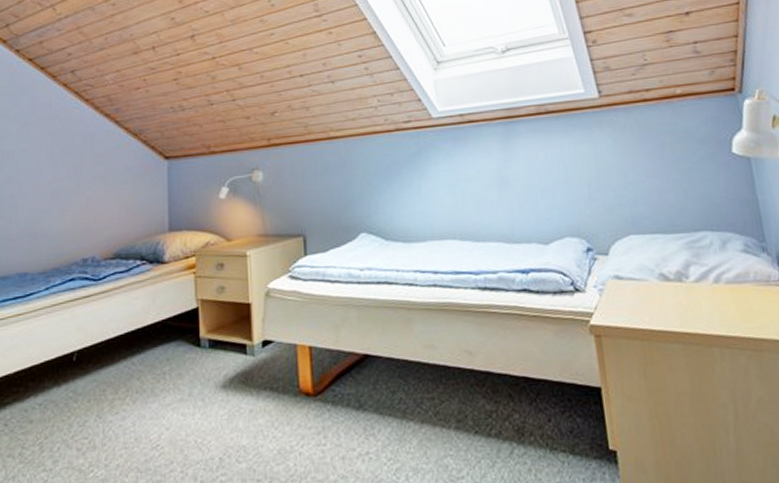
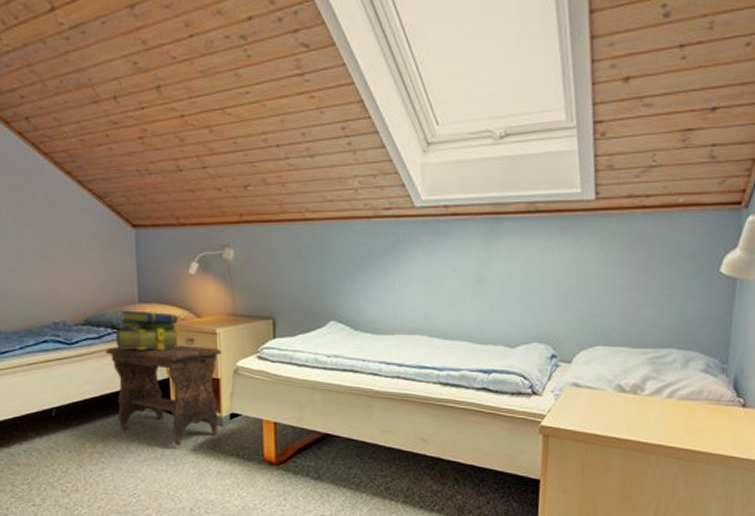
footstool: none [133,270,253,383] -> present [105,345,222,446]
stack of books: none [144,239,210,280] -> present [115,310,180,350]

